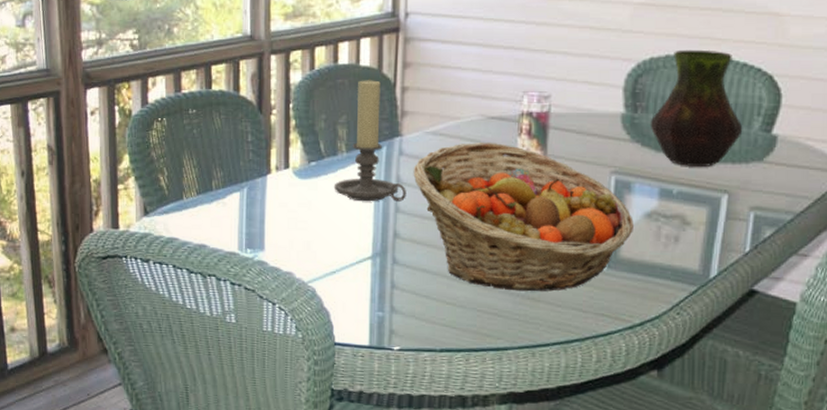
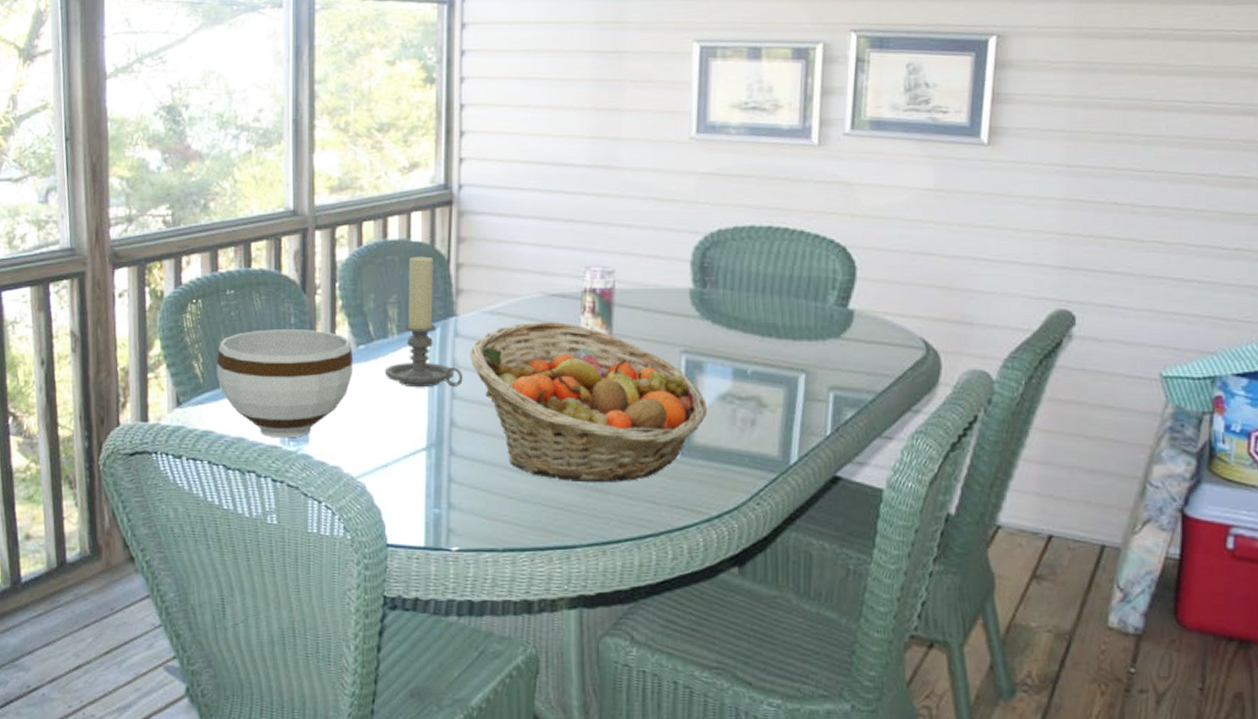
bowl: none [180,146,306,246] -> present [217,329,354,438]
vase: present [650,49,743,168] -> none [720,221,818,345]

